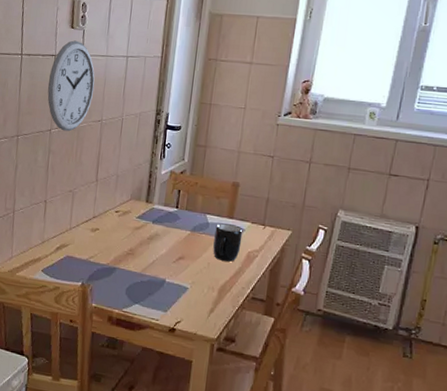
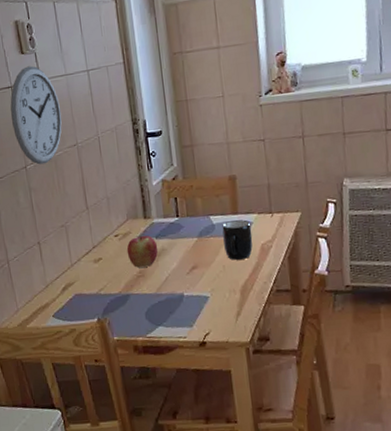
apple: none [122,217,153,247] -> present [126,235,158,268]

